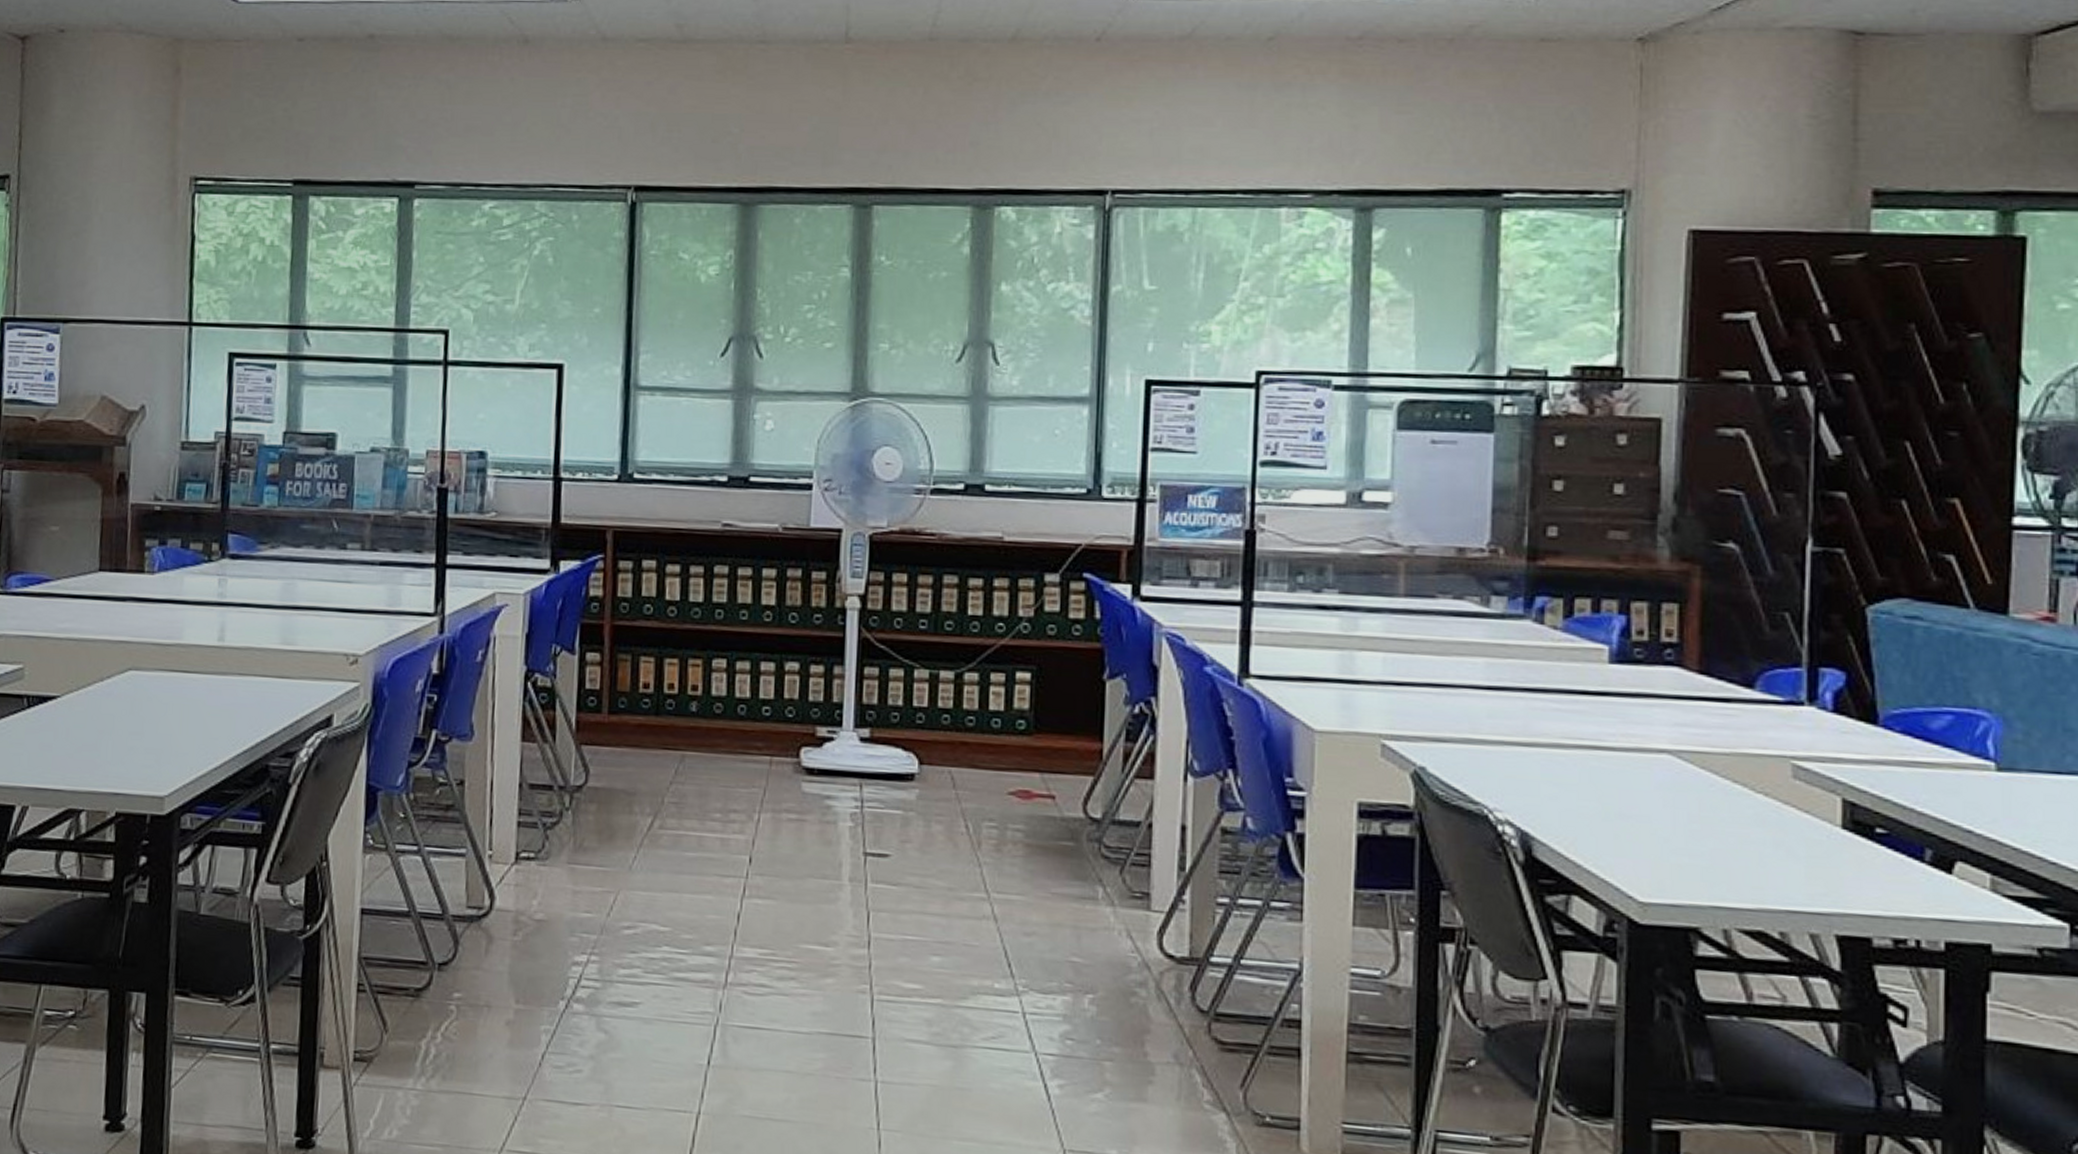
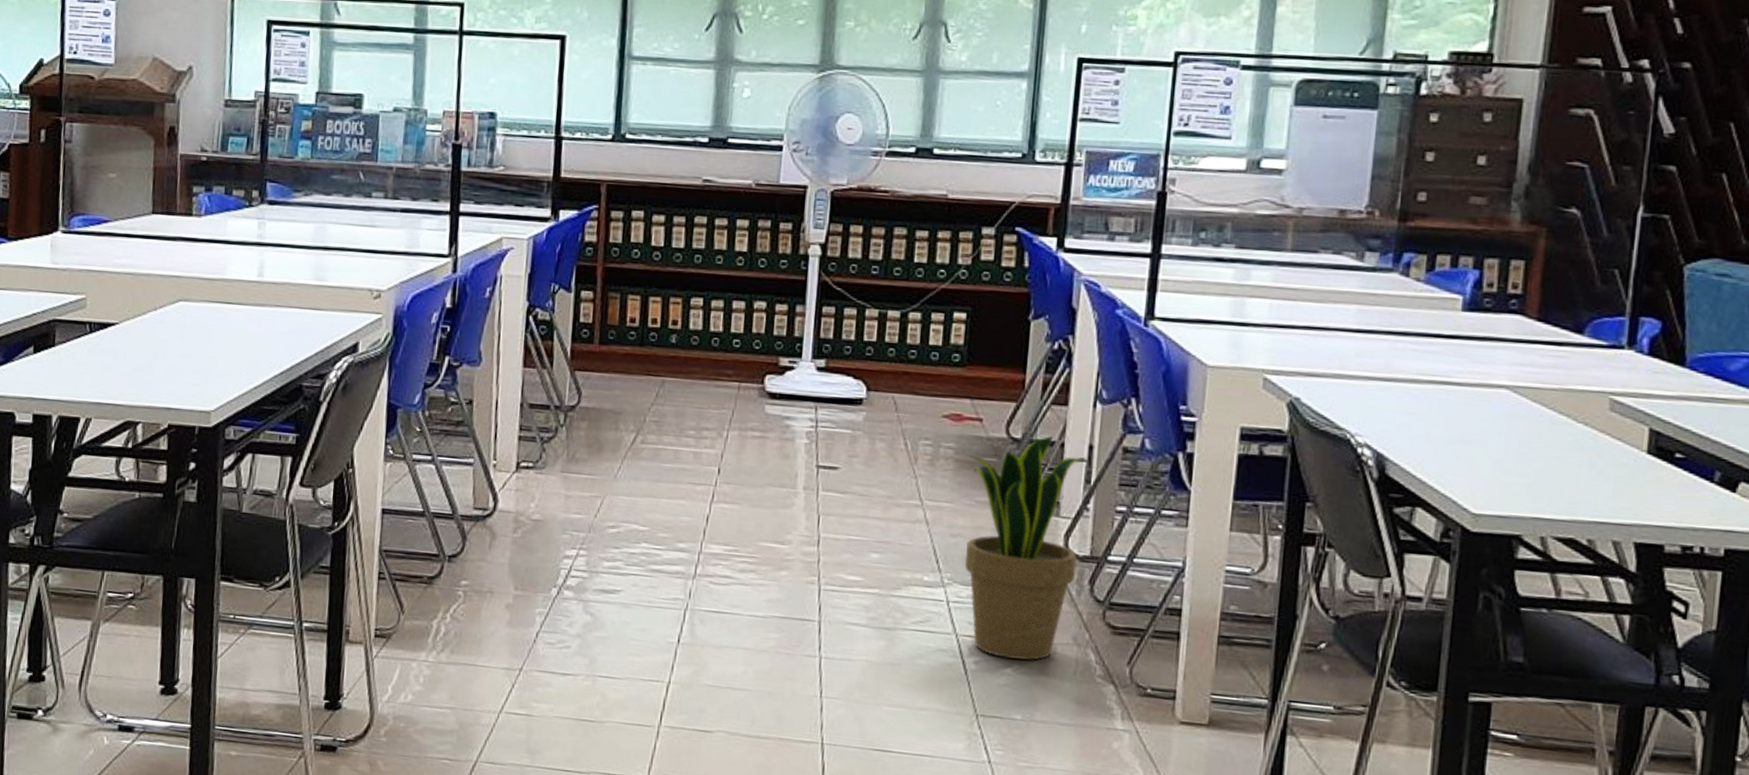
potted plant: none [1041,814,1182,1084] -> present [964,435,1089,661]

